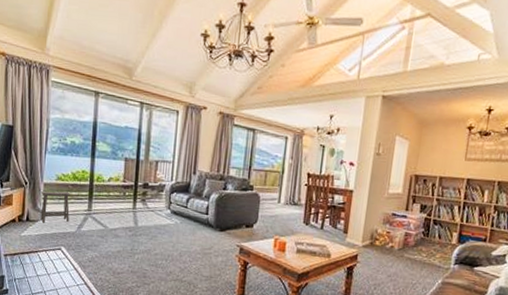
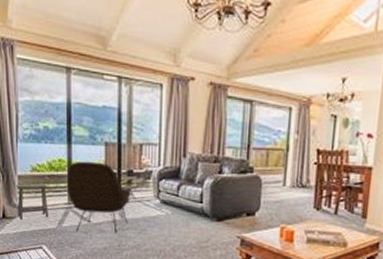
lounge chair: none [88,173,146,239] -> present [67,161,131,233]

